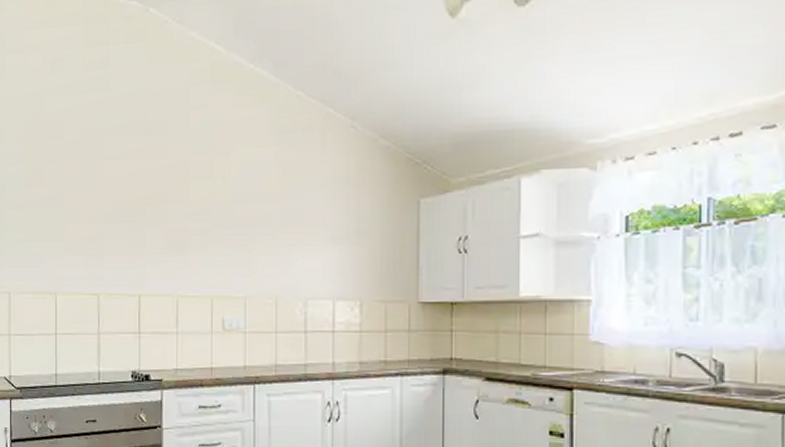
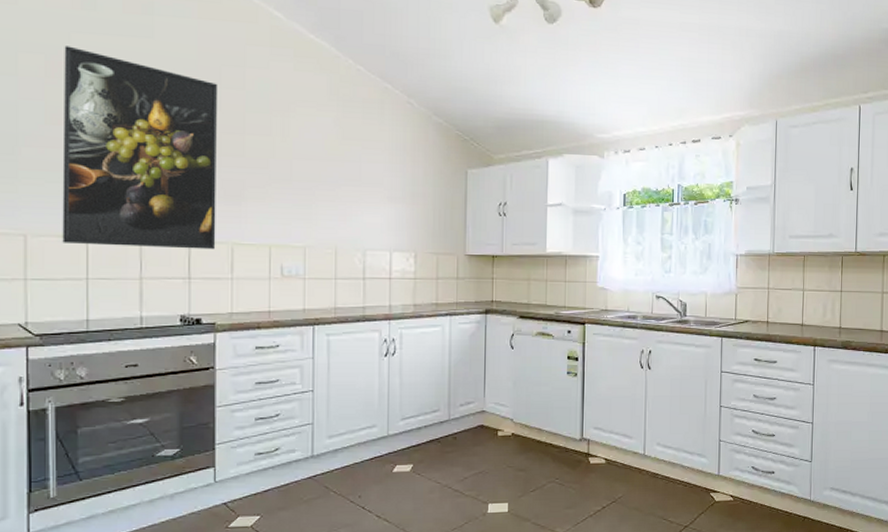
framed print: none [37,109,164,303] -> present [62,46,218,250]

